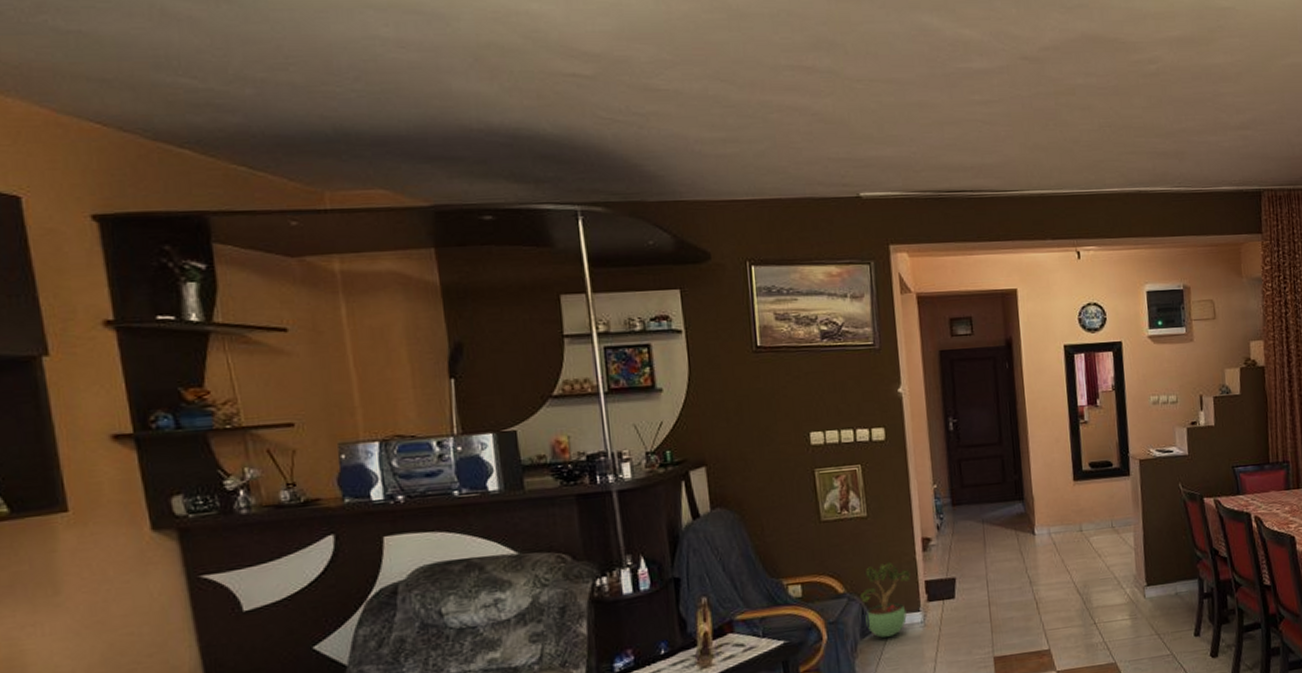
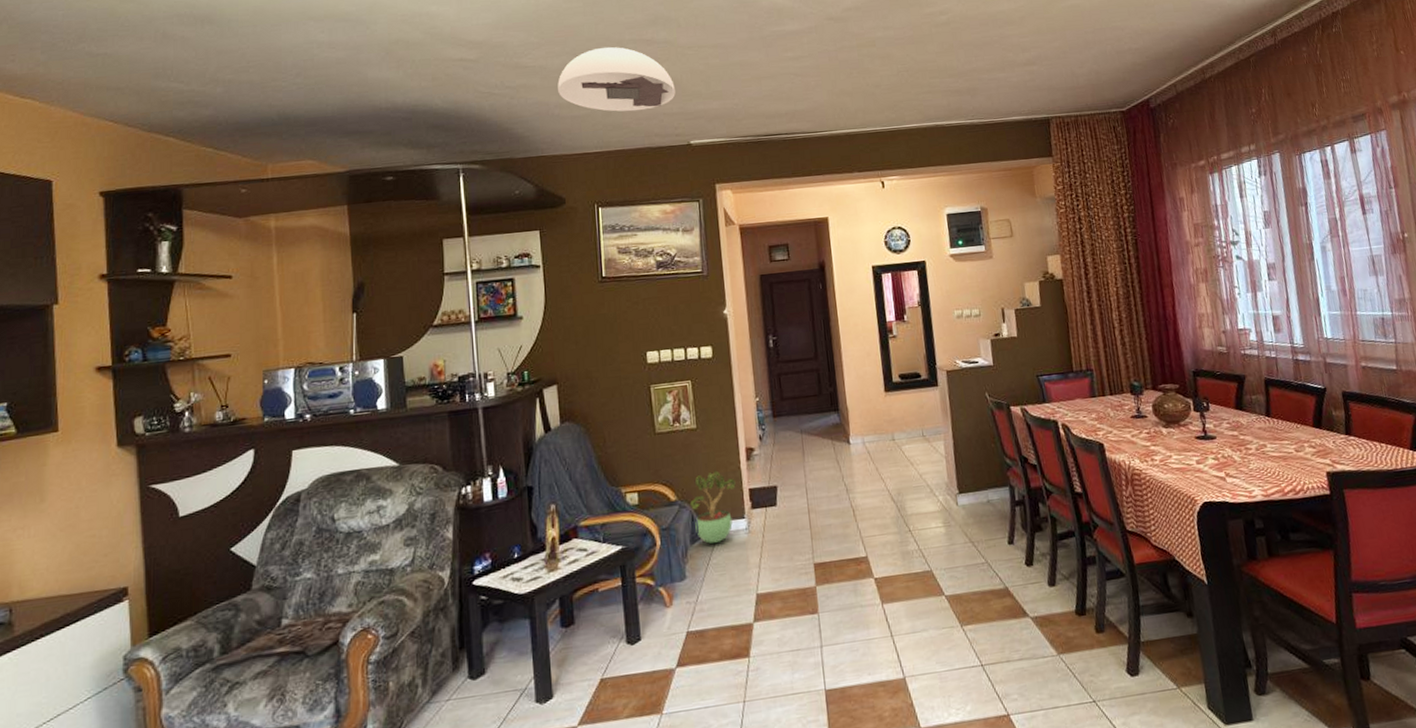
ceiling light: none [698,72,842,154] -> present [558,47,676,112]

